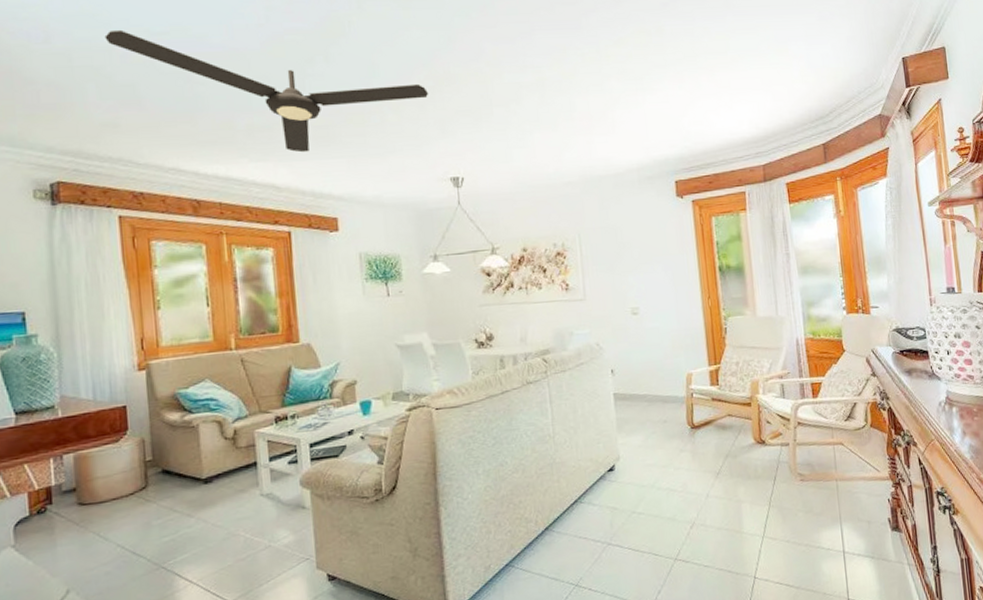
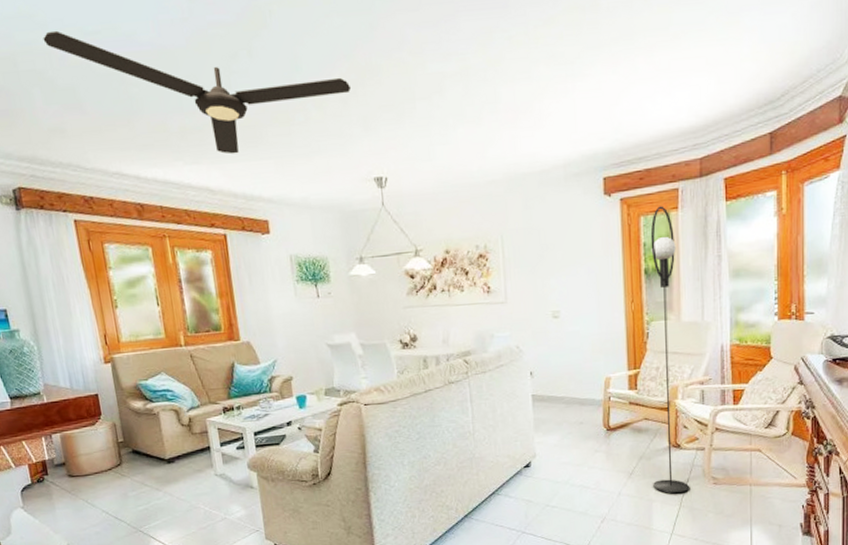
floor lamp: none [722,207,777,493] -> present [650,206,689,494]

